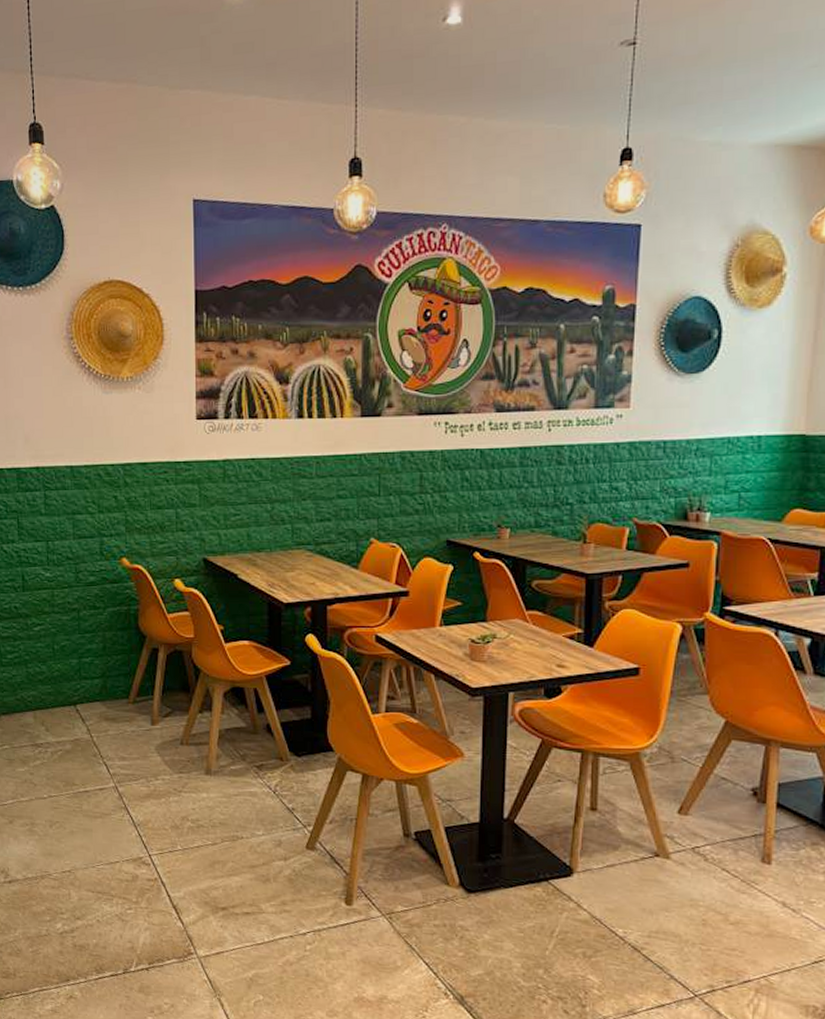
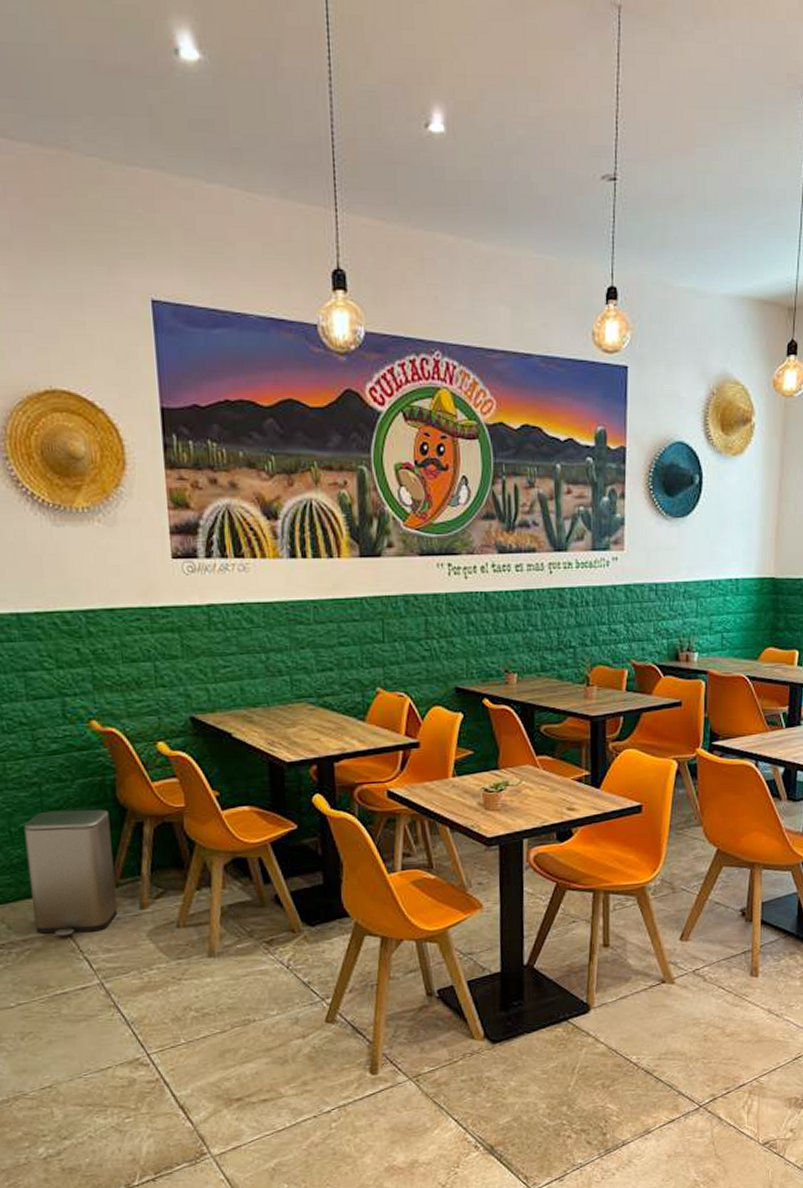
pedal bin: none [64,633,133,741] -> present [23,809,118,936]

